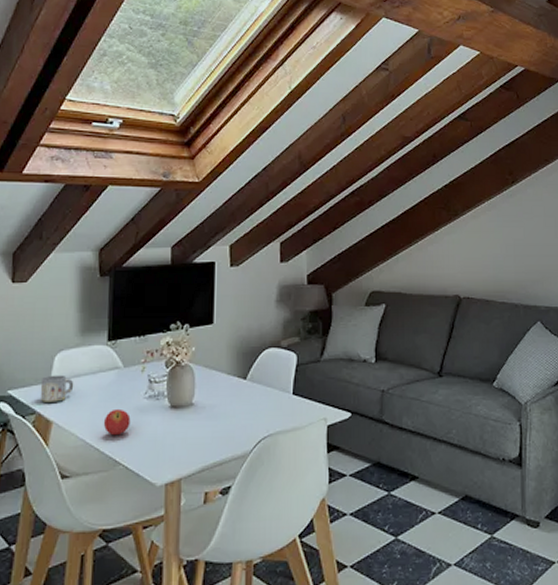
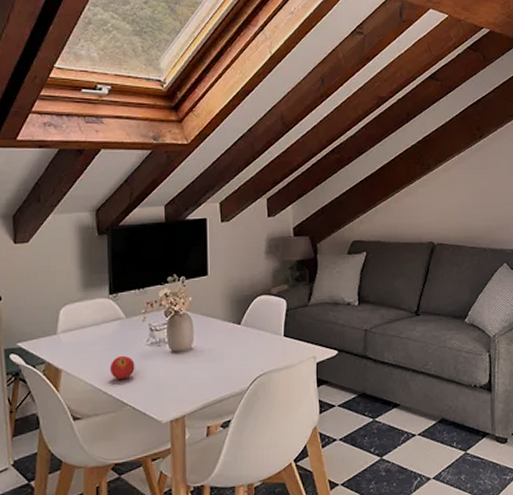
mug: present [40,375,74,402] -> none [48,327,80,353]

